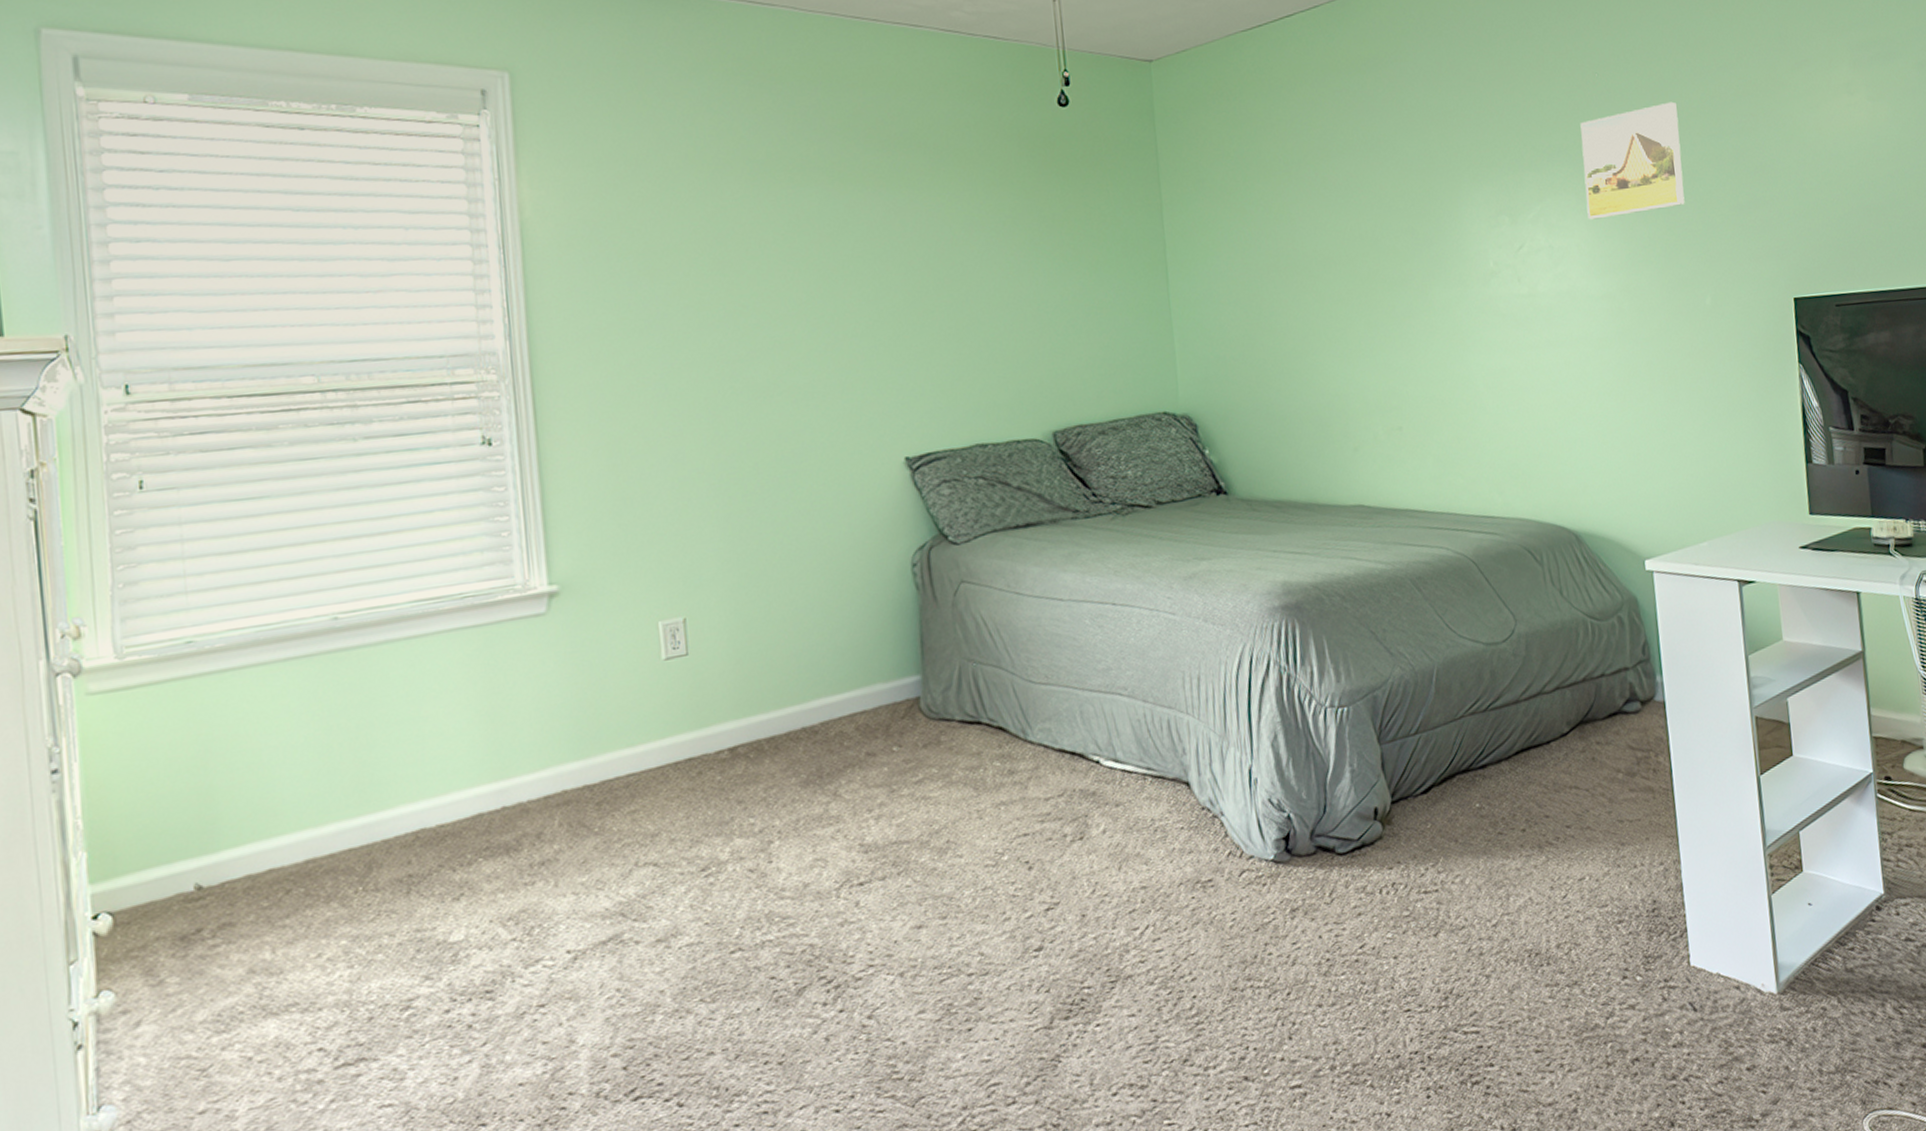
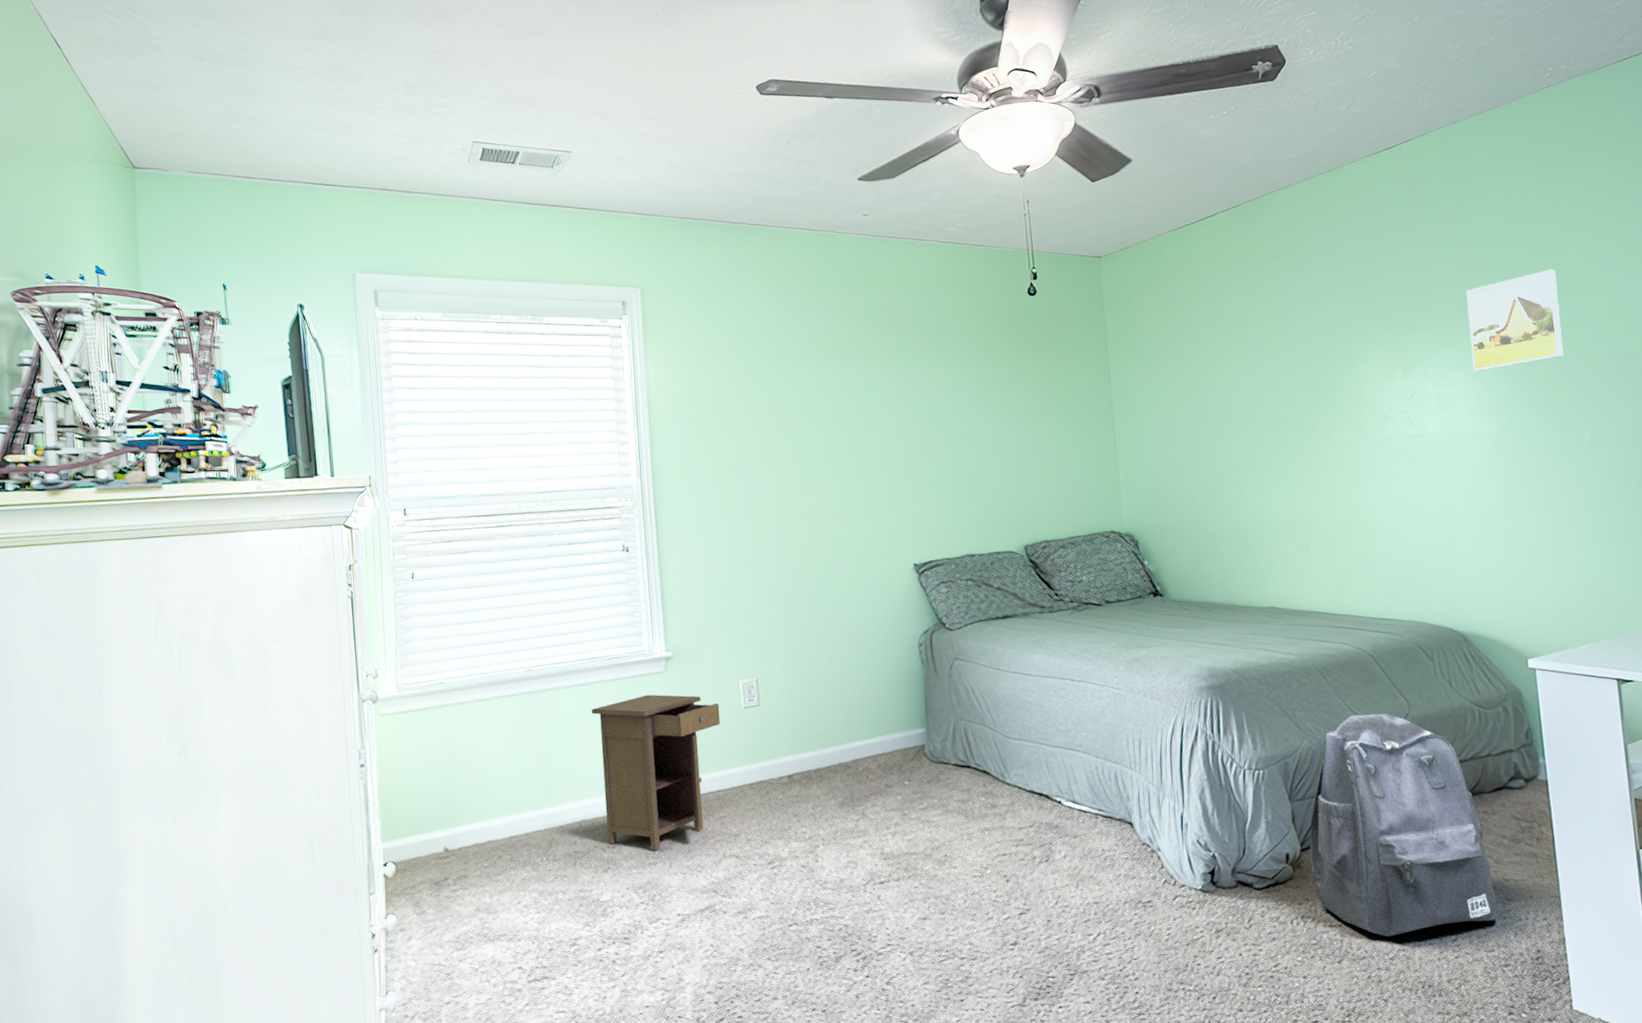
nightstand: none [433,644,631,866] -> present [591,694,721,851]
backpack: none [1401,630,1613,900] -> present [1309,713,1500,937]

